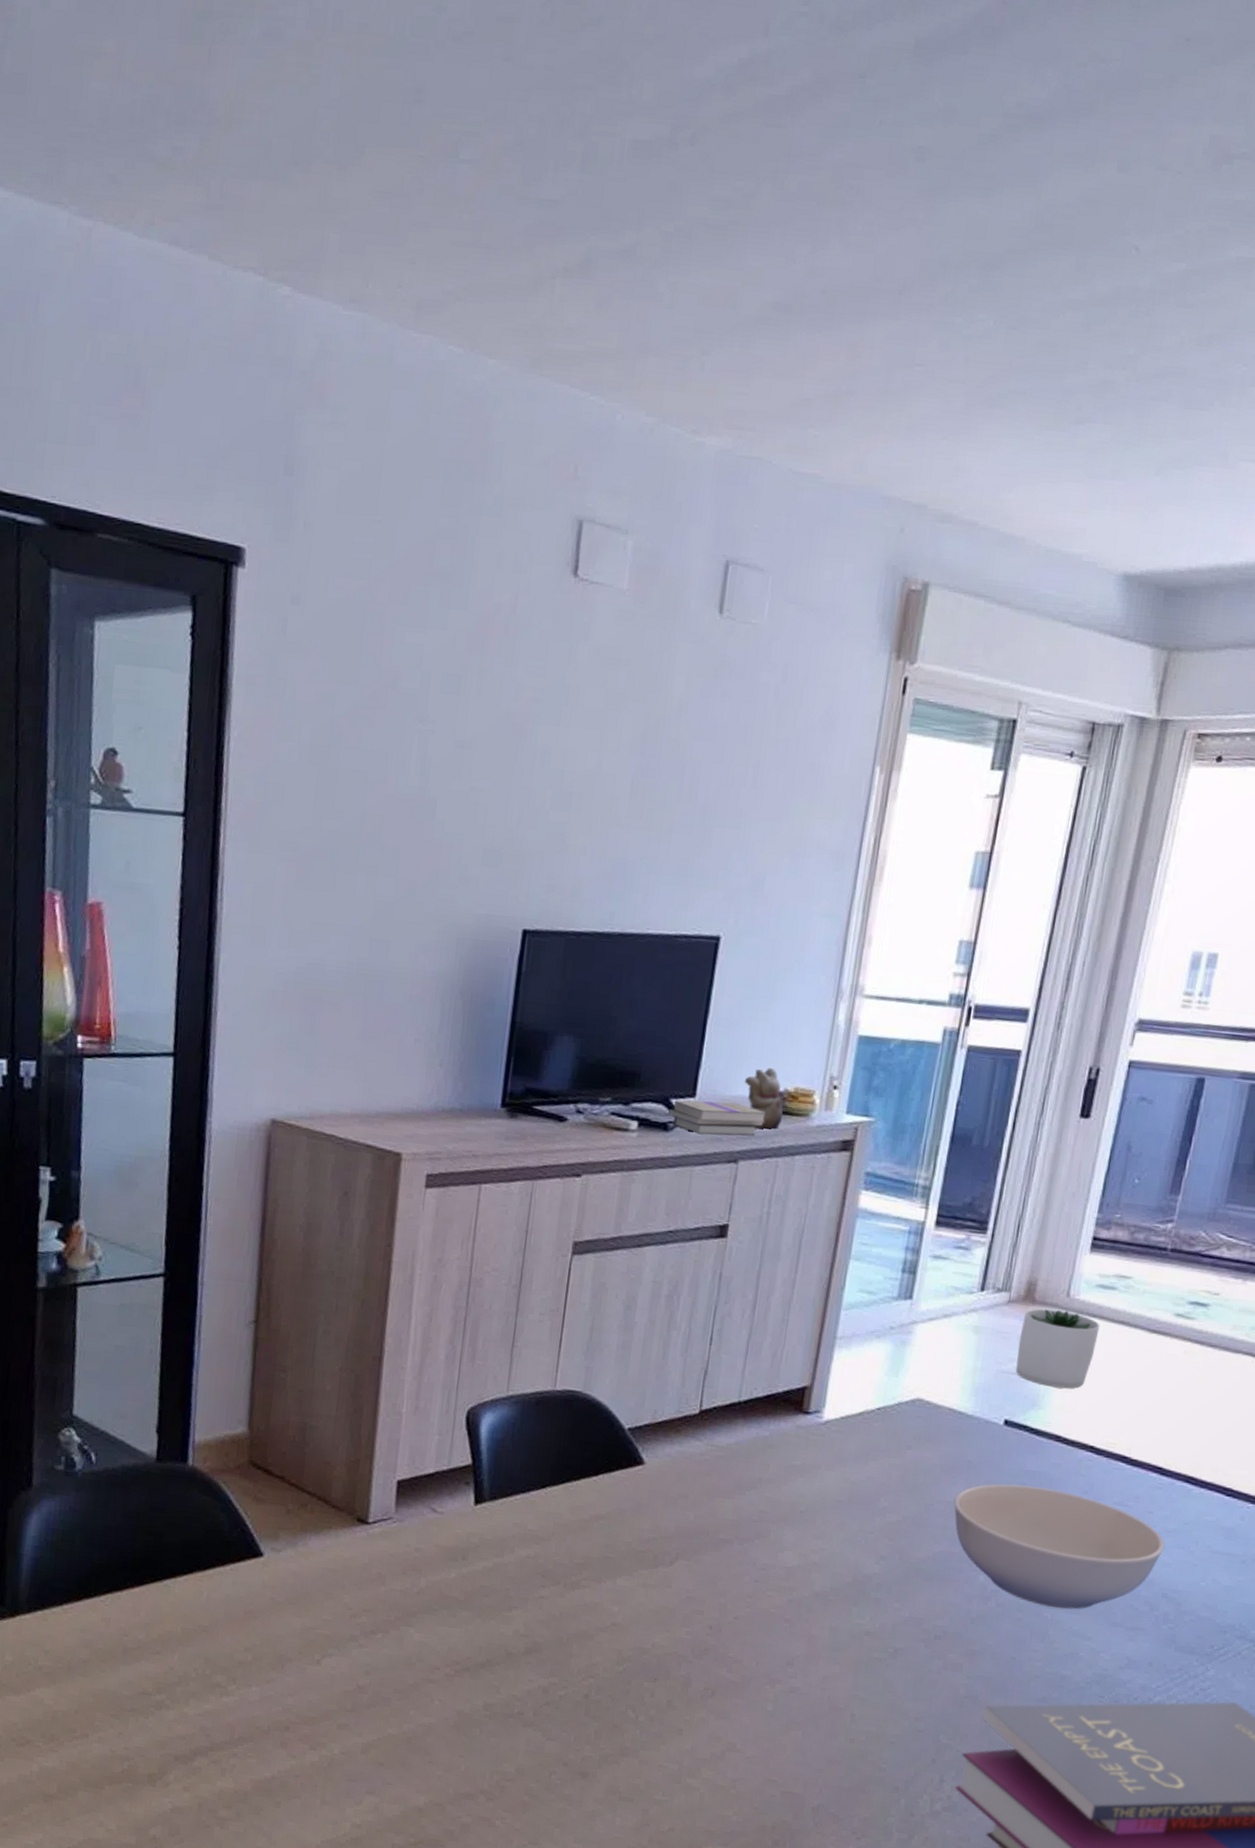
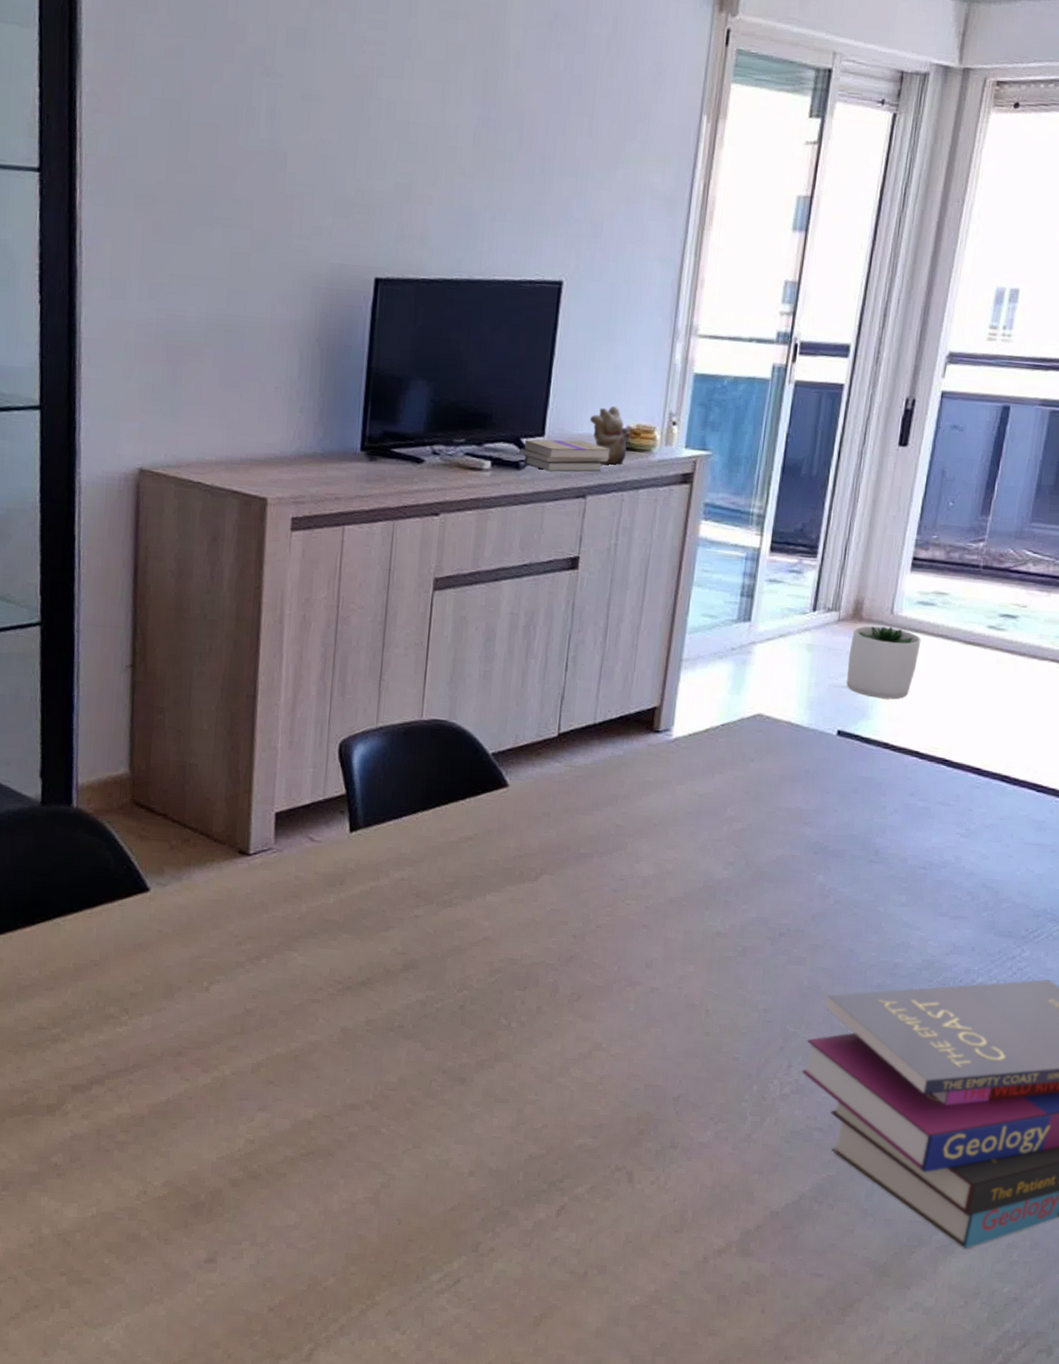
bowl: present [953,1484,1166,1610] -> none [793,790,984,903]

